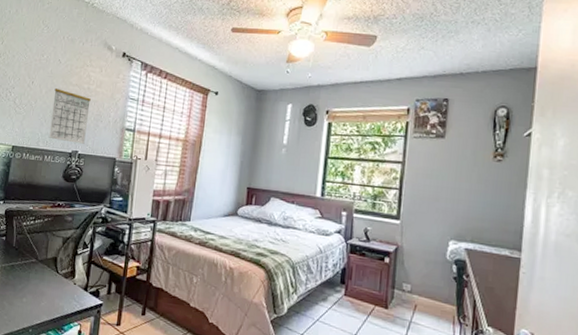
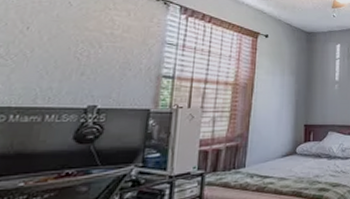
calendar: present [49,84,91,144] -> none [52,29,115,97]

